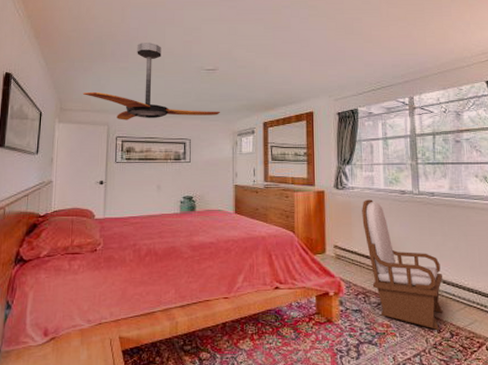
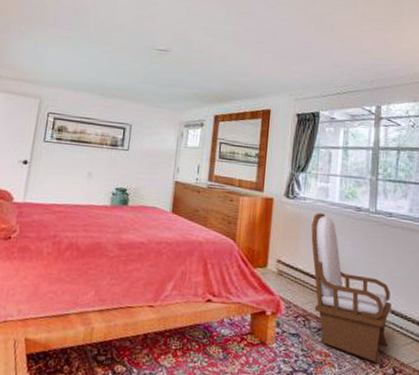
ceiling fan: present [82,43,220,120] -> none [15,11,168,102]

